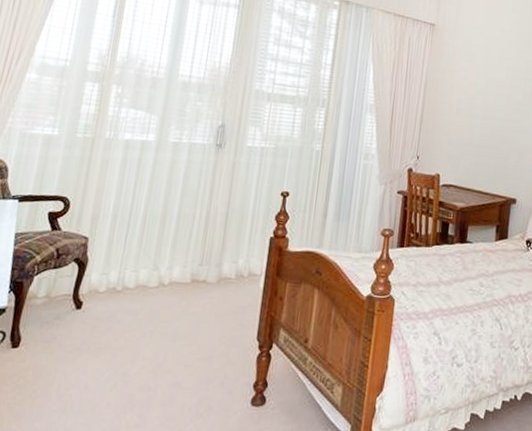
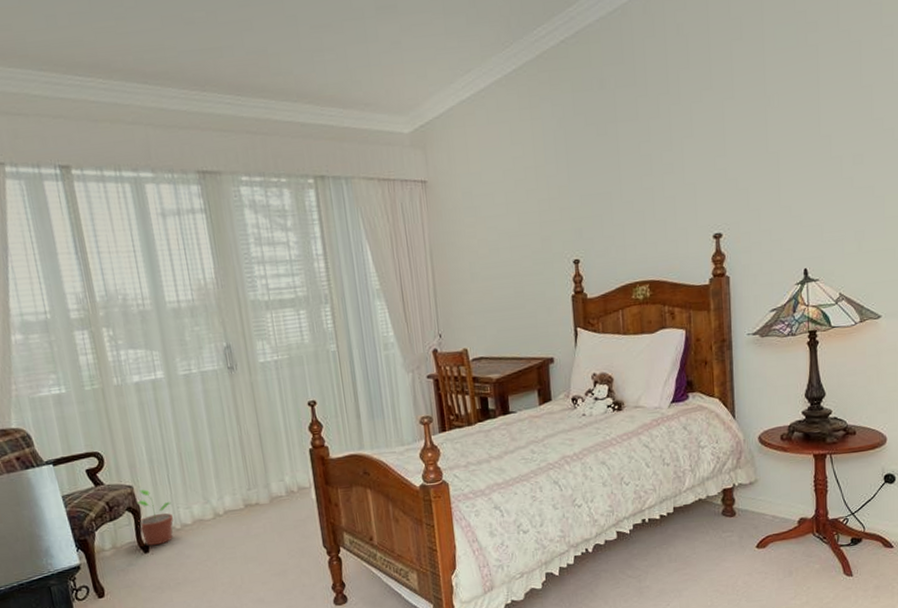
potted plant: none [79,243,121,304] -> present [137,489,174,546]

